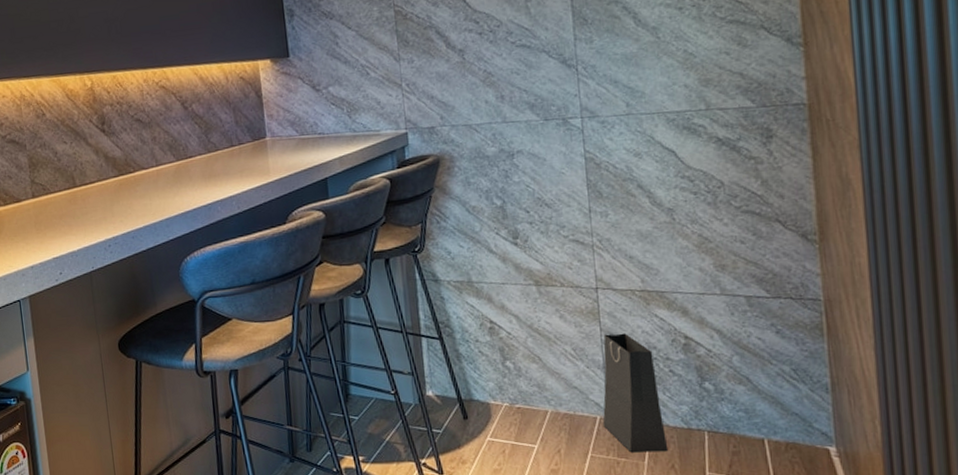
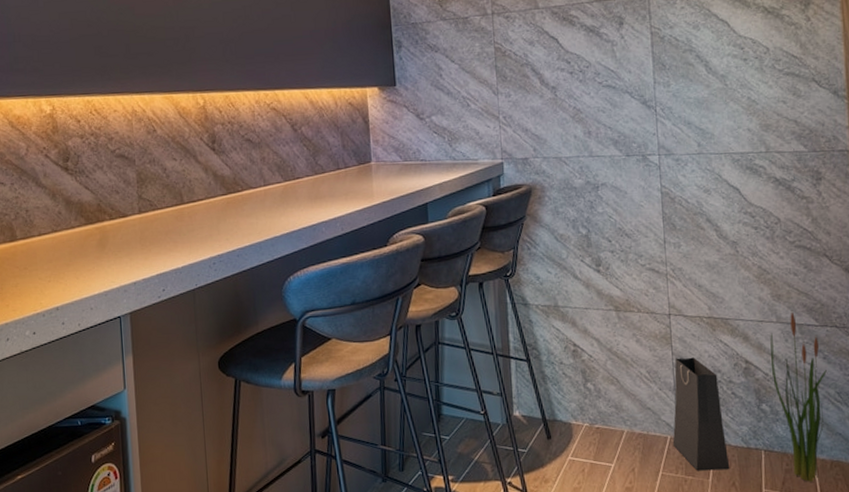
plant: none [713,281,780,465] -> present [770,310,827,482]

